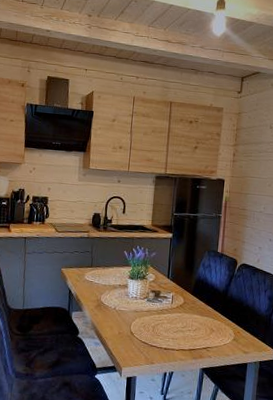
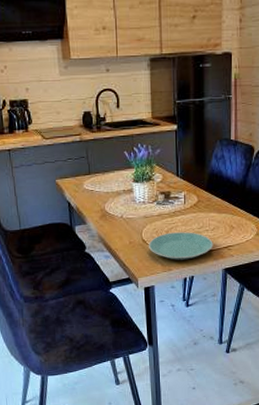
plate: none [135,328,194,356] -> present [148,232,213,260]

